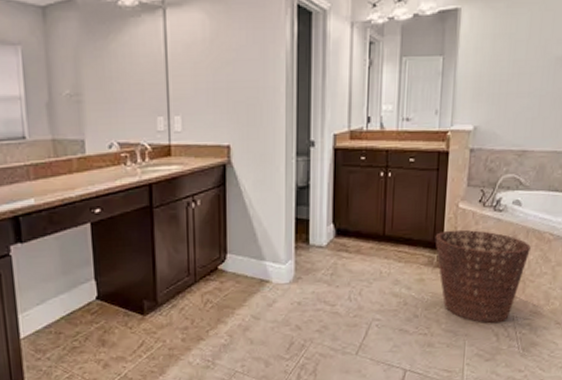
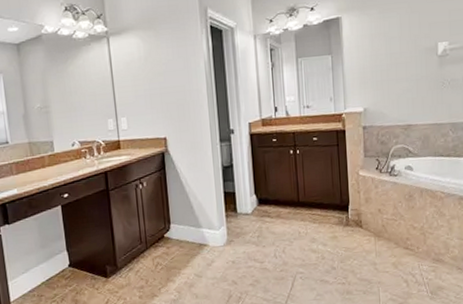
basket: present [435,229,531,324] -> none [342,193,426,272]

